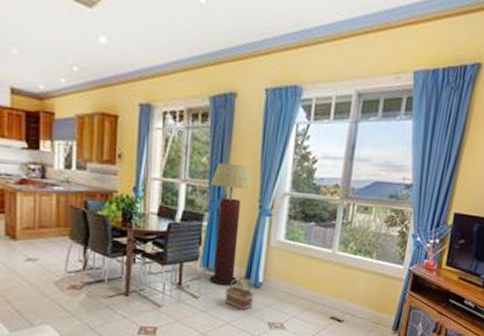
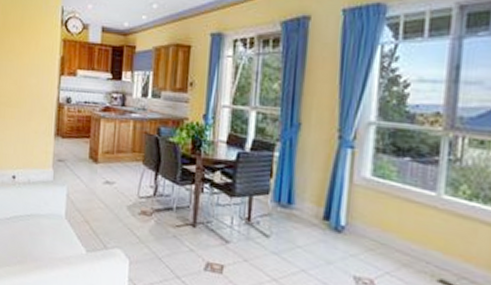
floor lamp: present [209,162,253,286] -> none [281,88,331,227]
basket: present [224,276,253,311] -> none [299,217,334,258]

